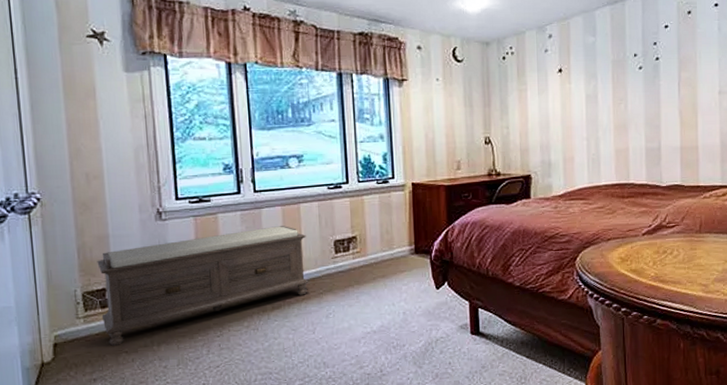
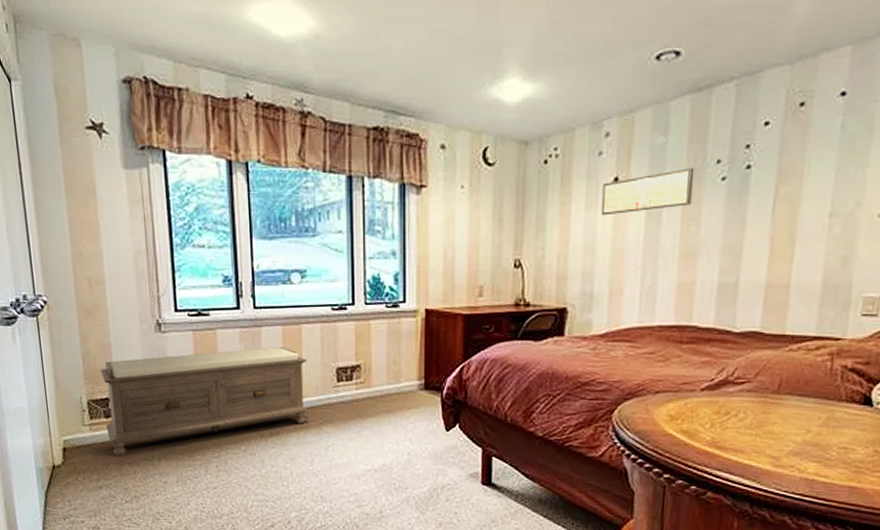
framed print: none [550,61,619,99] -> present [601,168,695,216]

